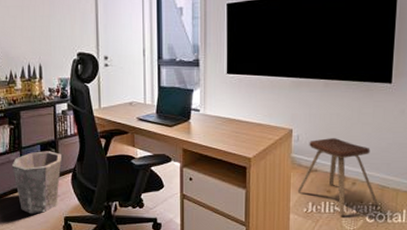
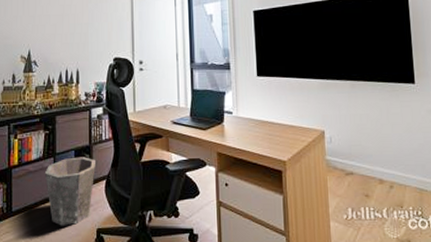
music stool: present [297,138,379,216] -> none [335,139,420,223]

